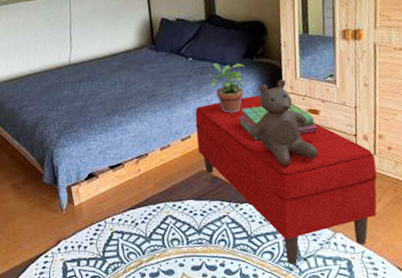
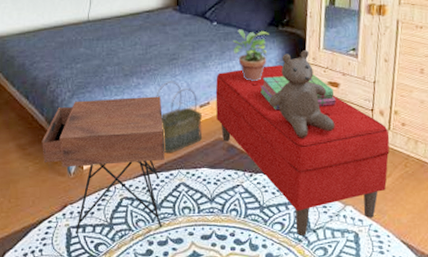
nightstand: none [34,132,153,268] -> present [41,96,165,235]
basket: none [138,117,185,187] -> present [156,81,202,154]

